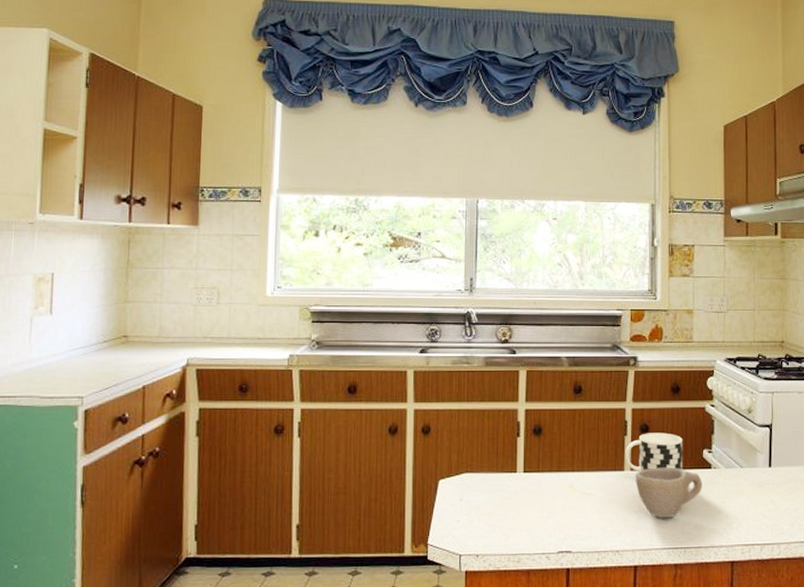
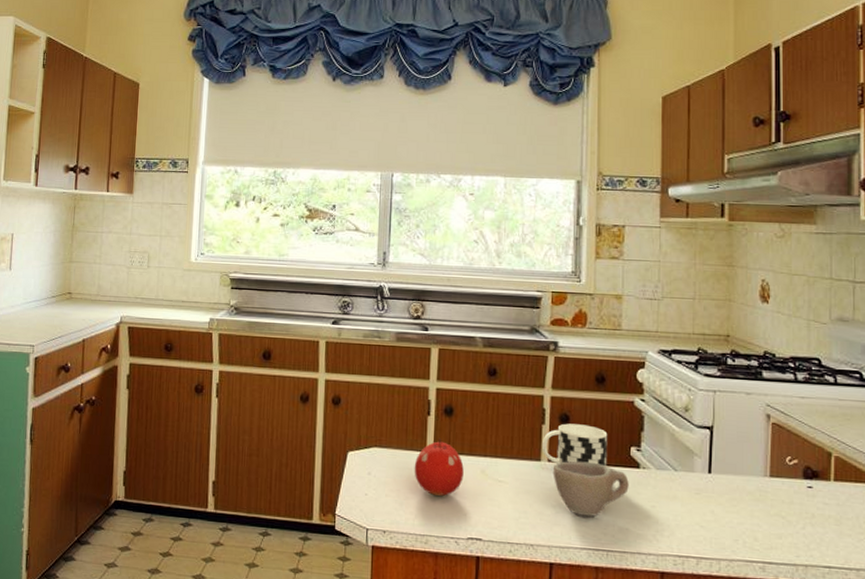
fruit: none [505,457,553,515] -> present [414,437,464,497]

